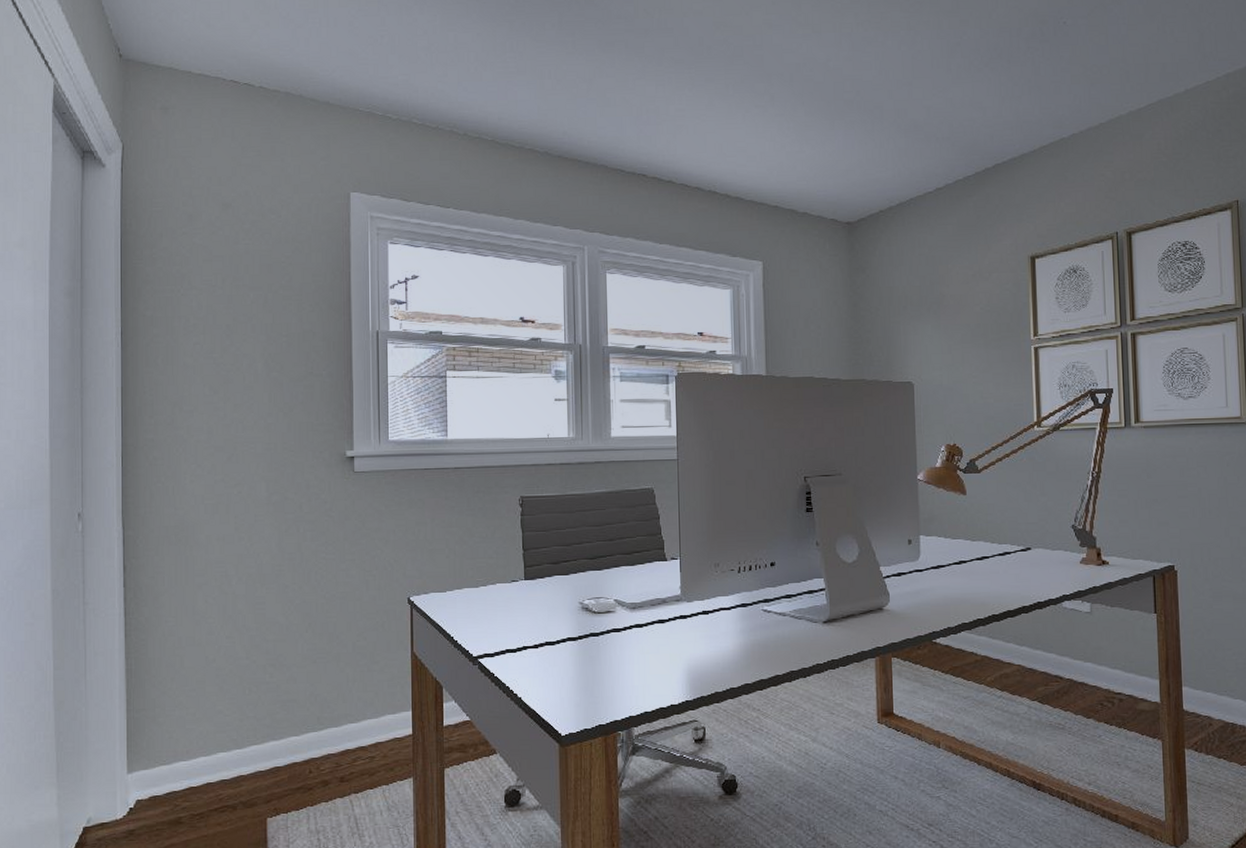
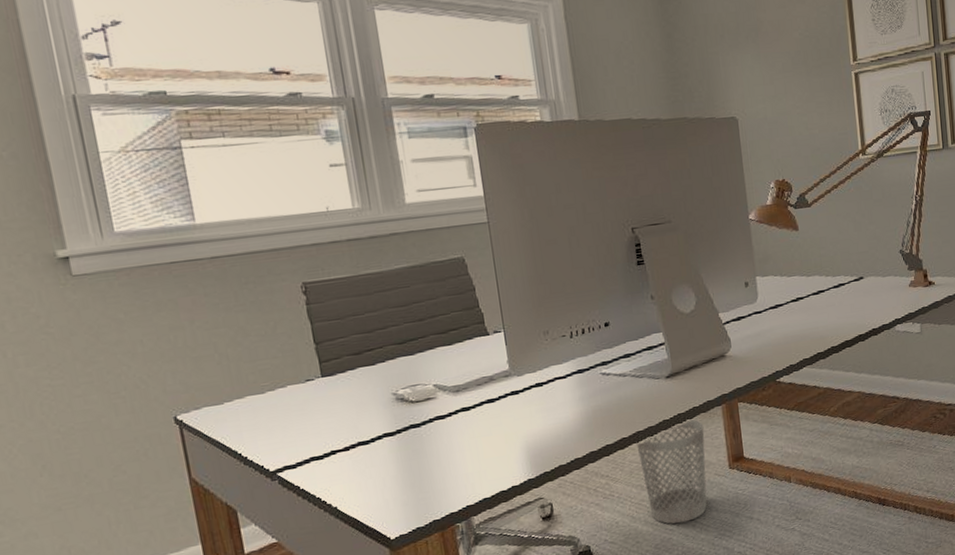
wastebasket: none [789,667,856,770] -> present [636,419,707,524]

